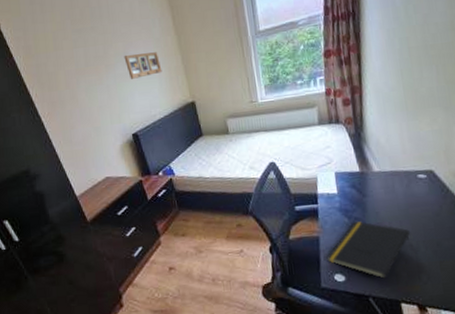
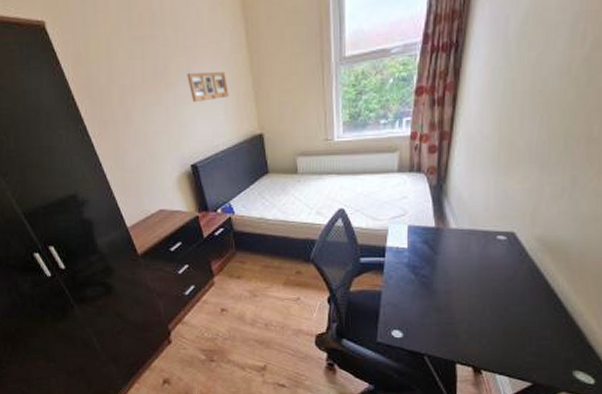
notepad: present [326,221,411,279] -> none [386,278,479,339]

